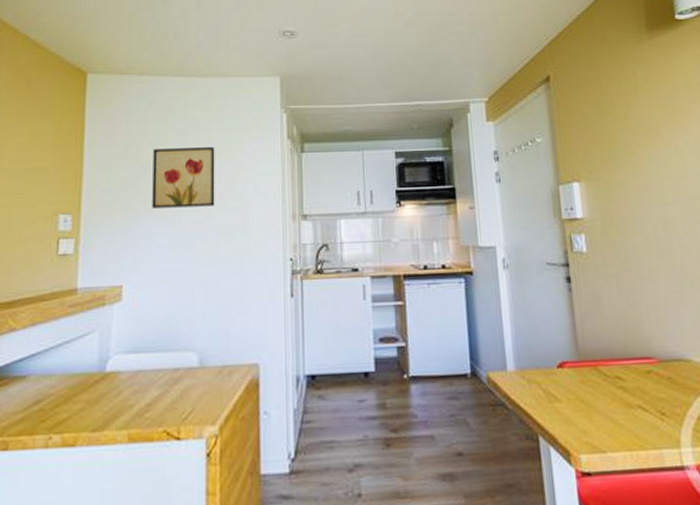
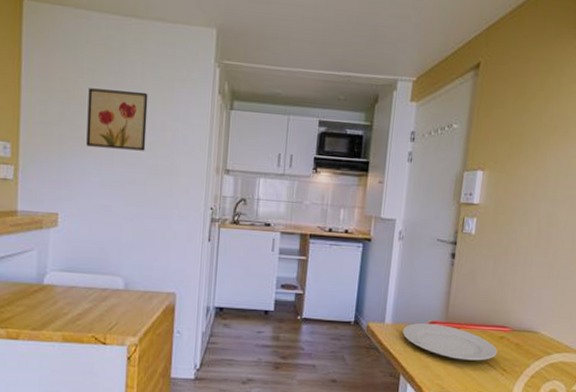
plate: none [530,364,649,408] -> present [402,322,497,361]

